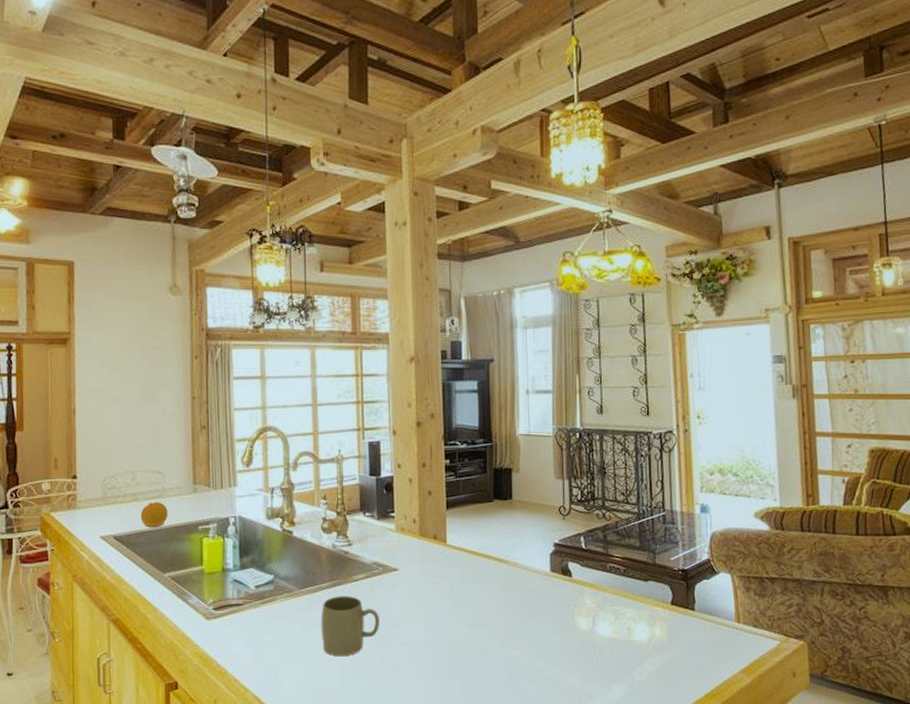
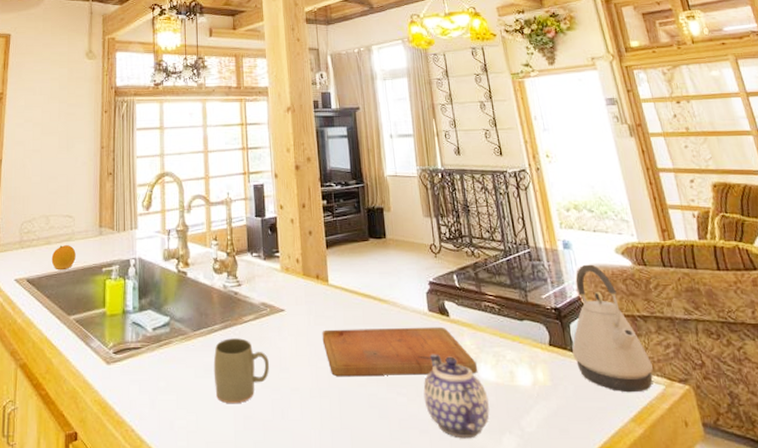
cutting board: none [437,586,594,631] -> present [322,326,477,376]
teapot: none [537,612,602,687] -> present [423,354,490,439]
kettle: none [694,528,773,647] -> present [572,264,654,393]

